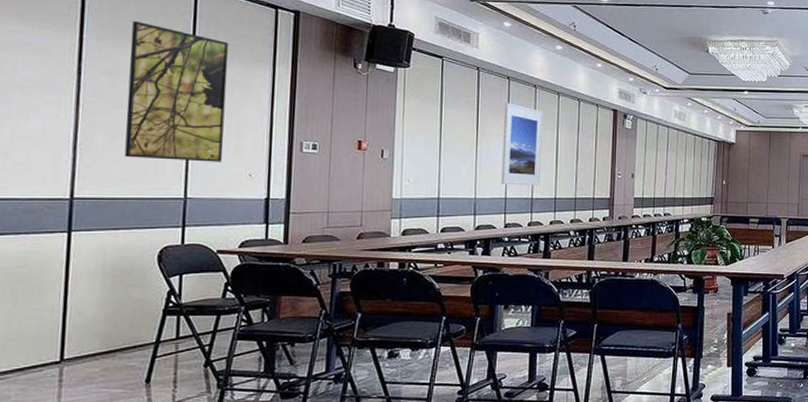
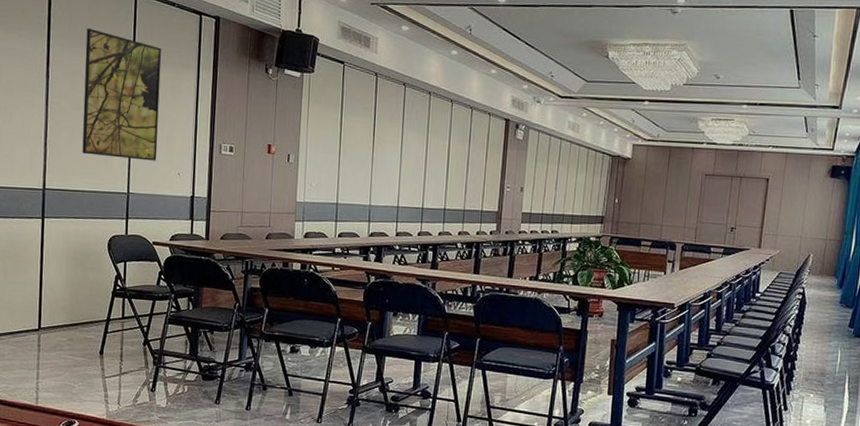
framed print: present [501,103,543,186] -> none [394,110,436,196]

